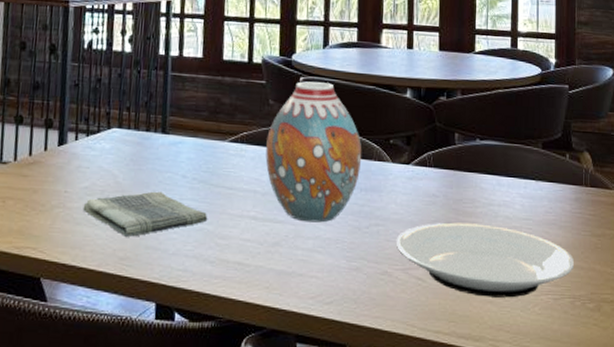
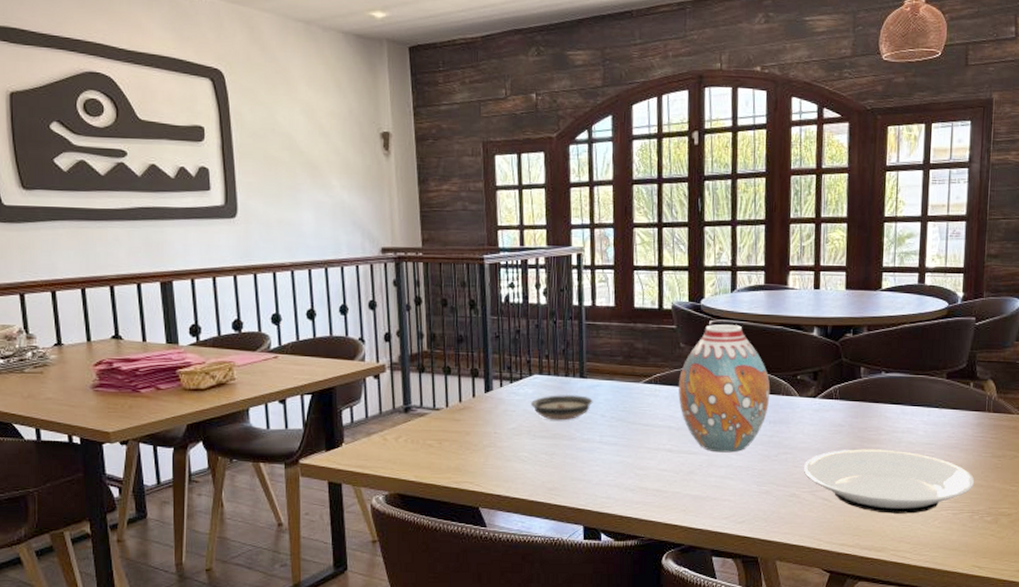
dish towel: present [82,191,208,237] -> none [512,430,627,470]
saucer: none [107,151,175,180] -> present [531,395,593,421]

